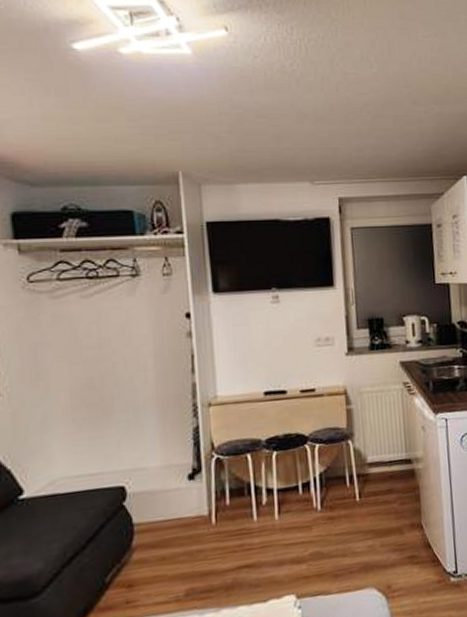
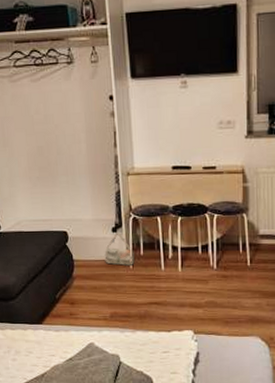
bag: none [177,478,218,524] -> present [104,231,135,266]

